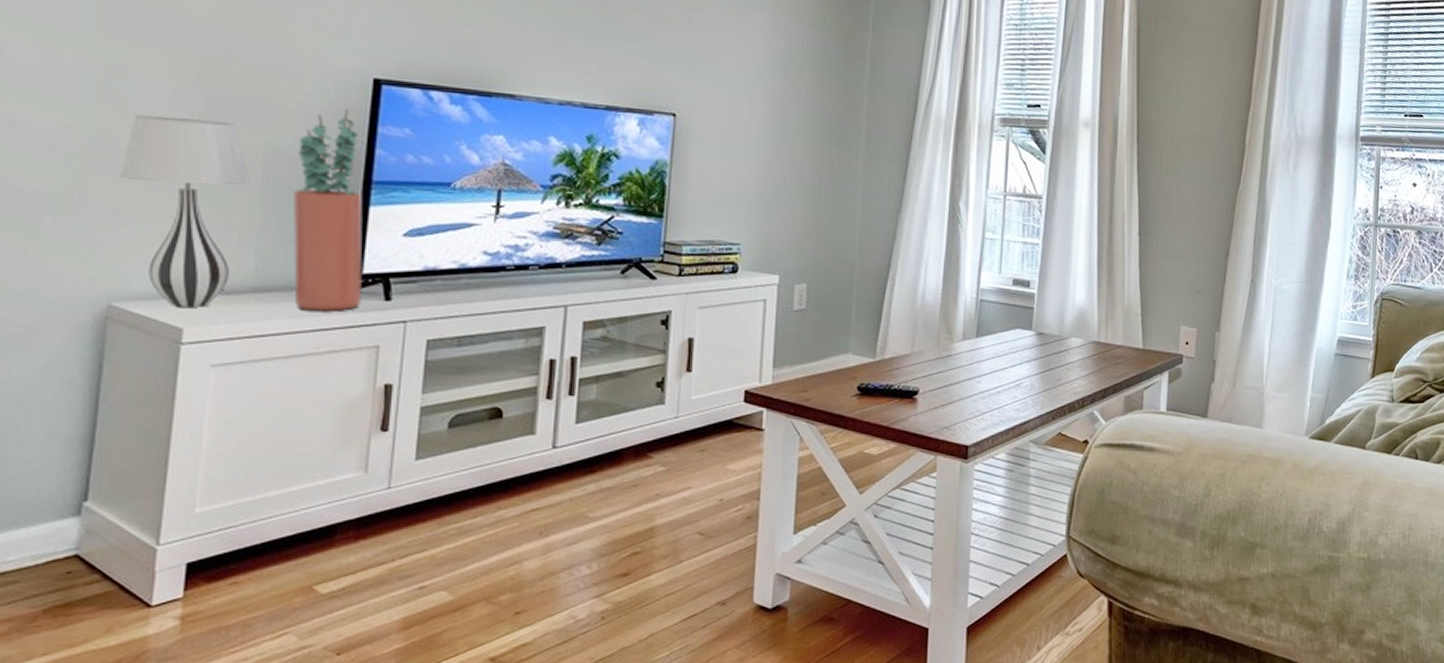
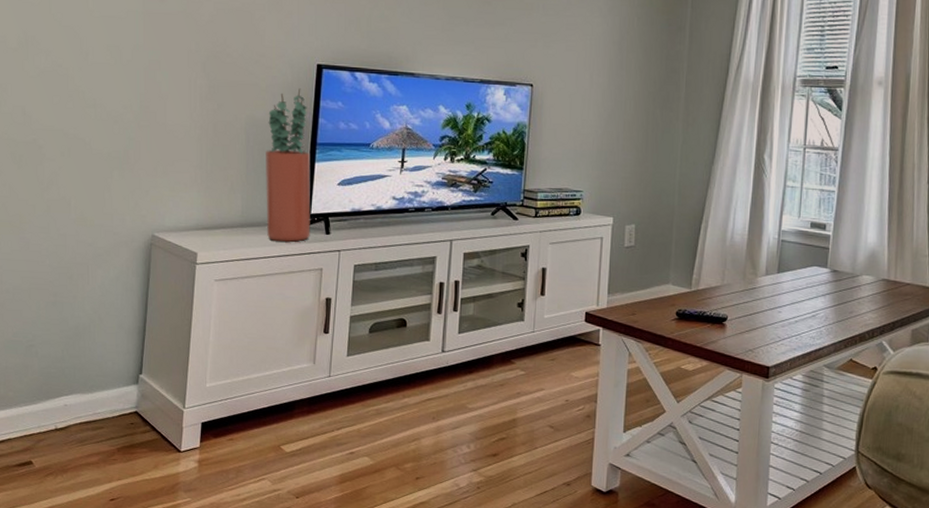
table lamp: present [119,114,250,309] -> none [157,97,238,238]

